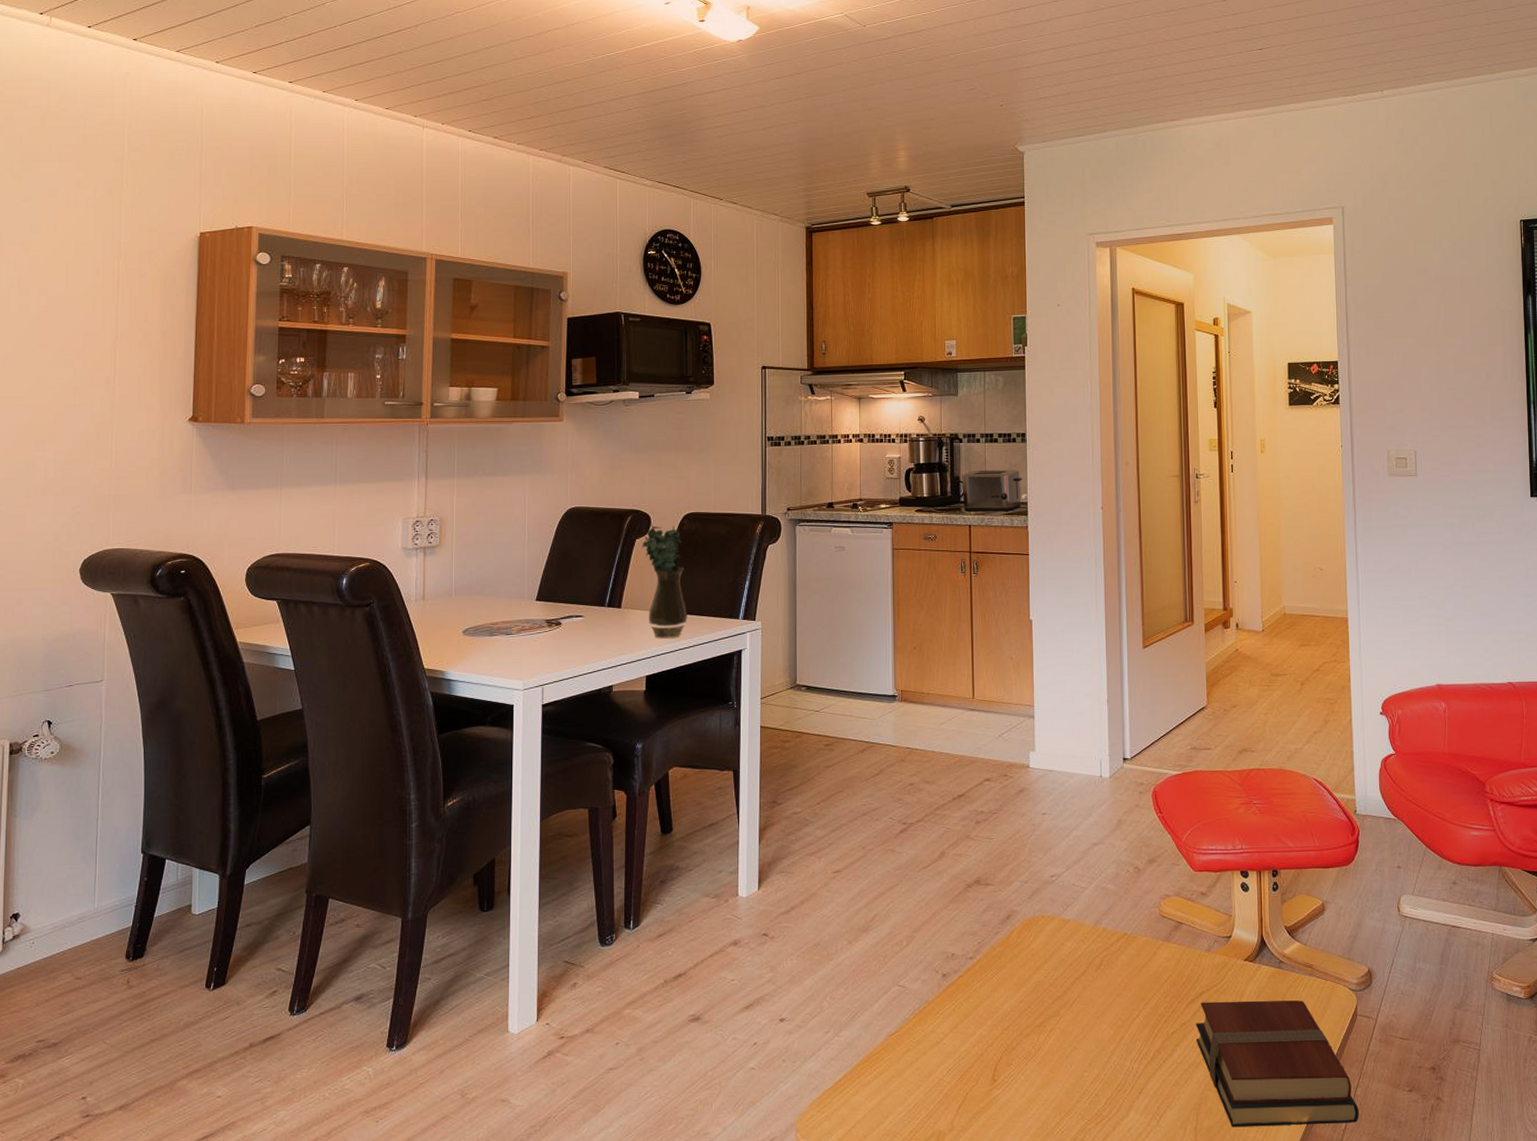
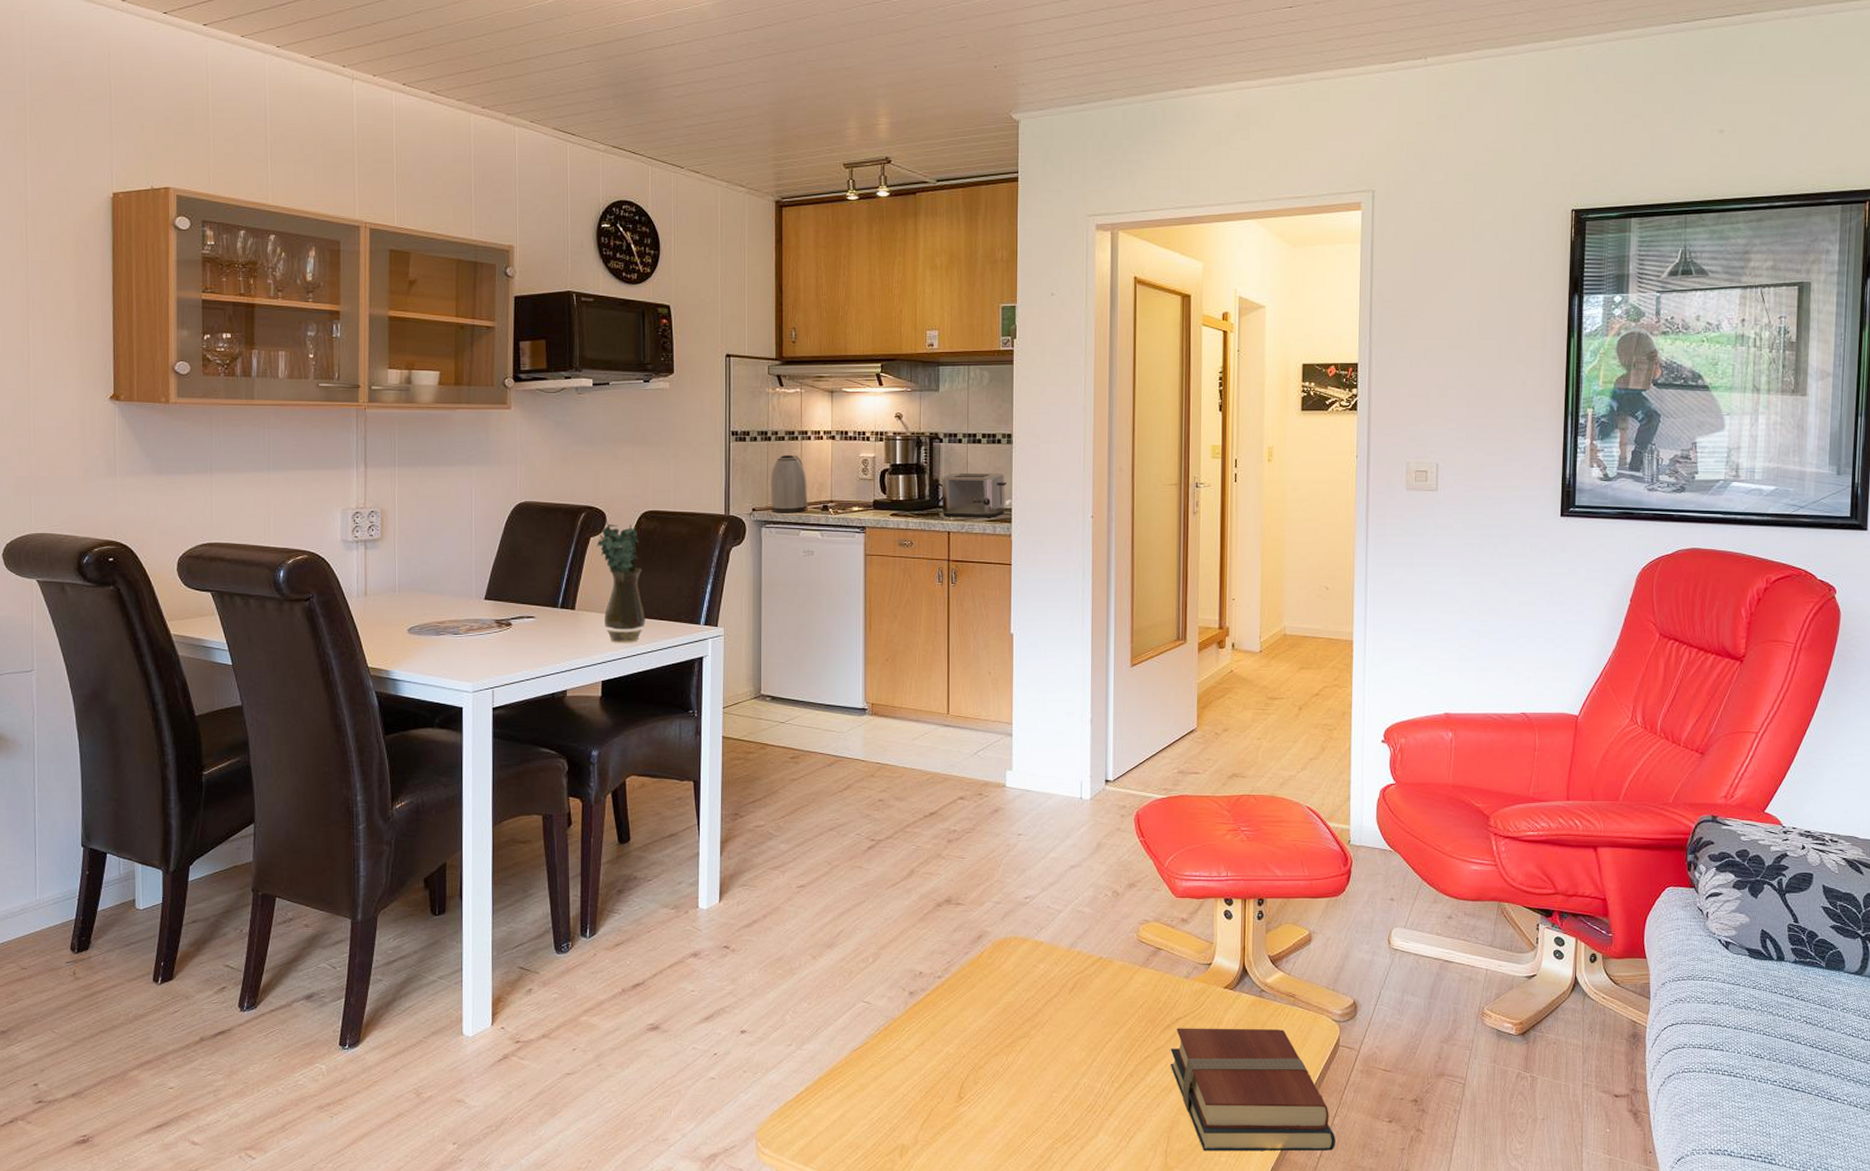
kettle: none [804,457,839,512] -> present [770,454,808,514]

